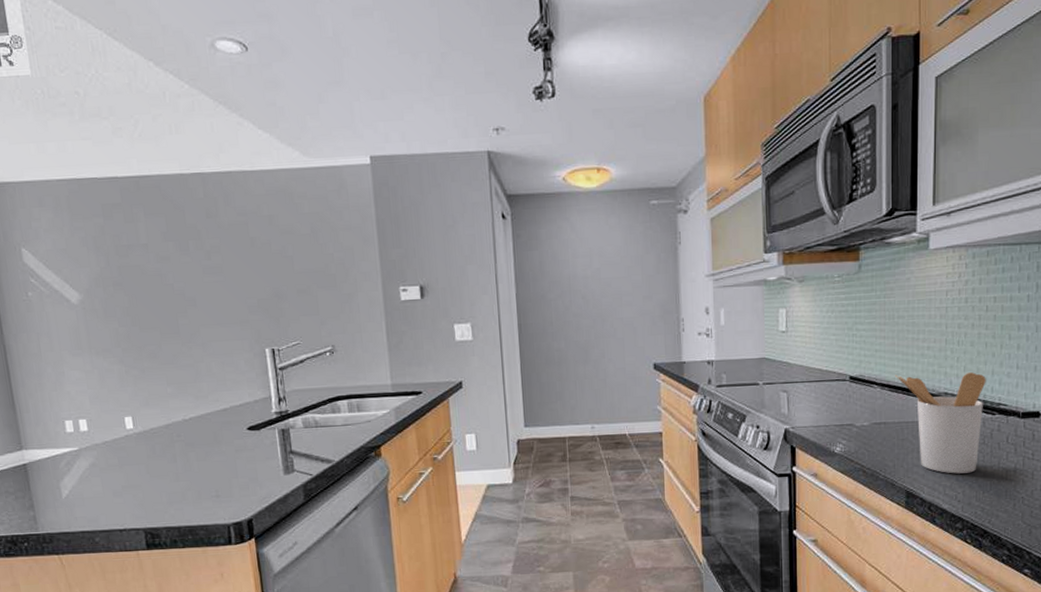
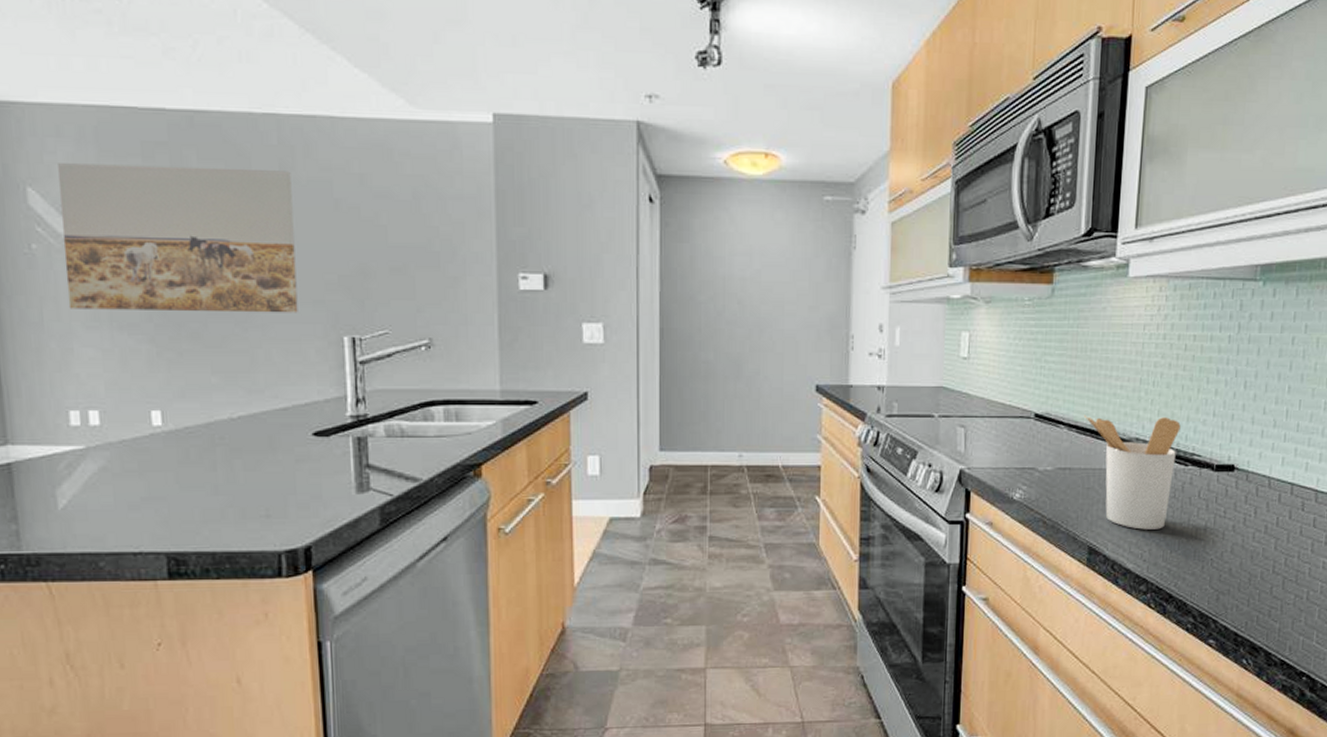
wall art: none [42,218,229,341] -> present [58,163,298,313]

